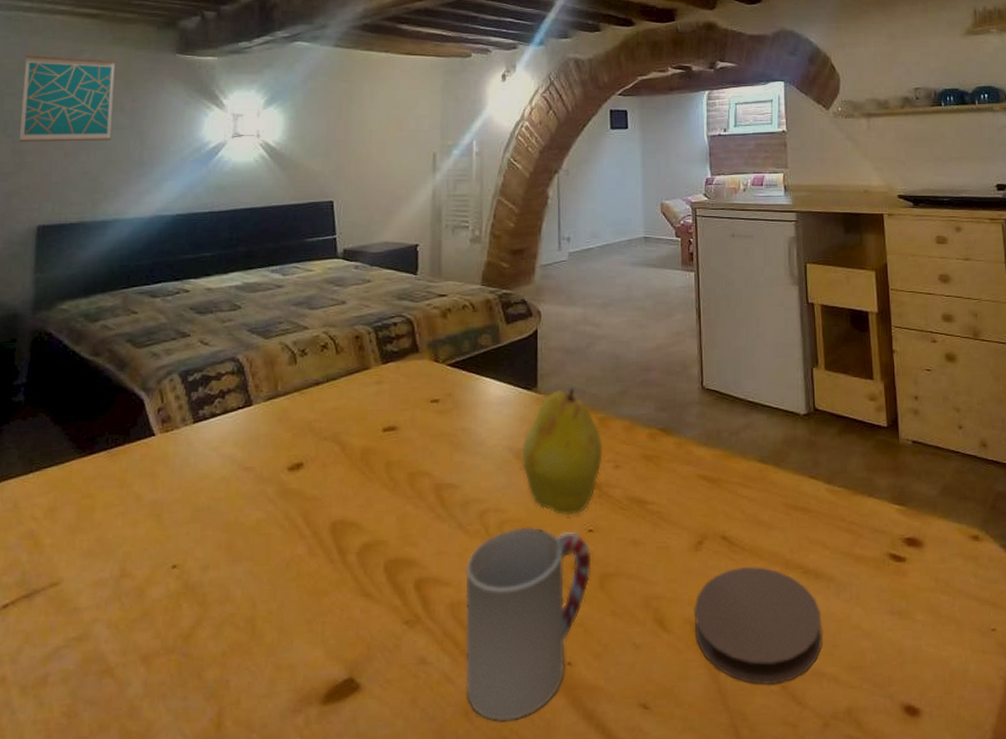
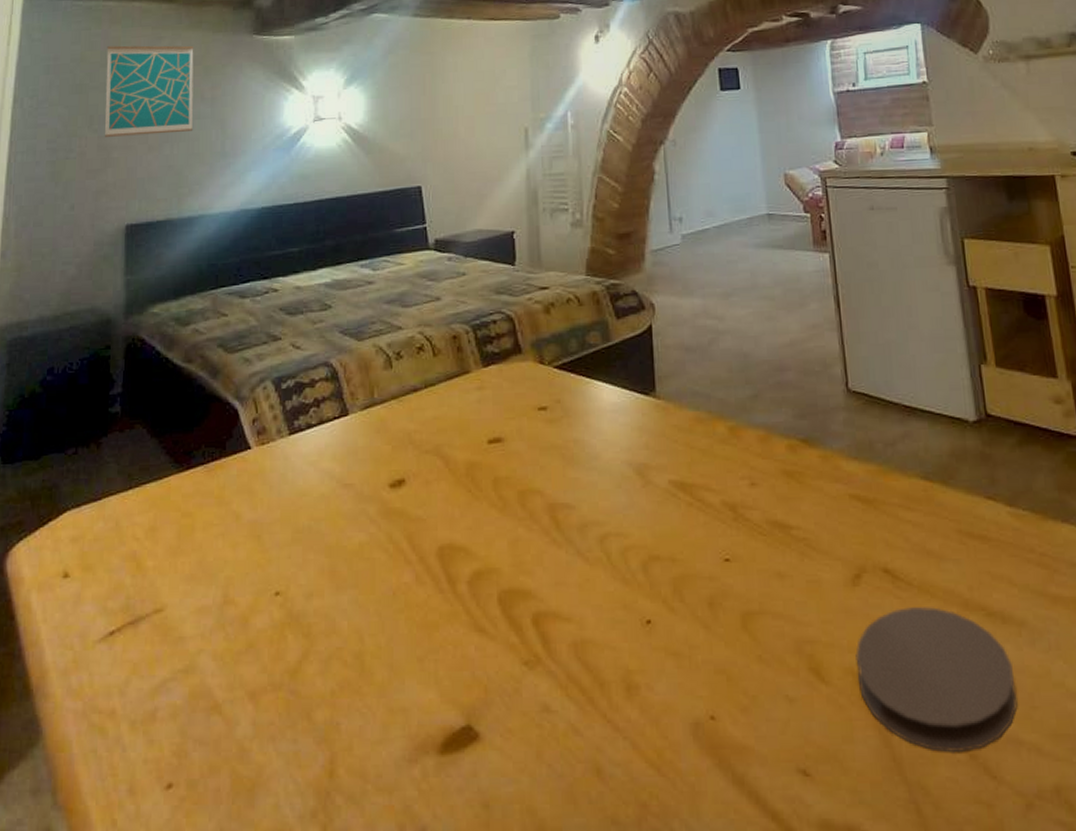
cup: present [465,527,592,722] -> none [588,555,732,784]
fruit: present [521,387,603,516] -> none [642,391,736,543]

